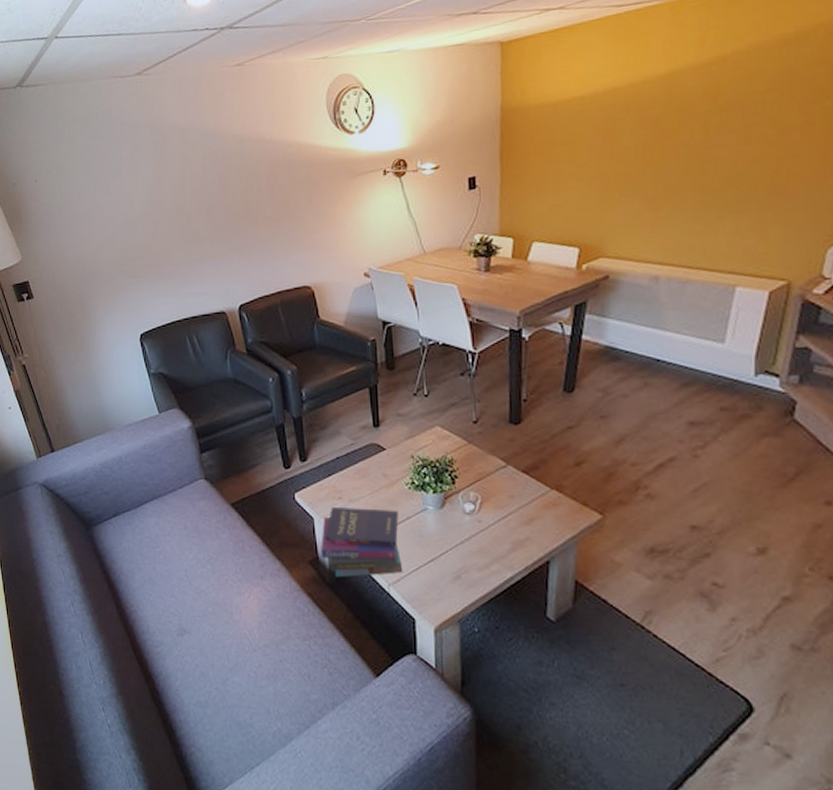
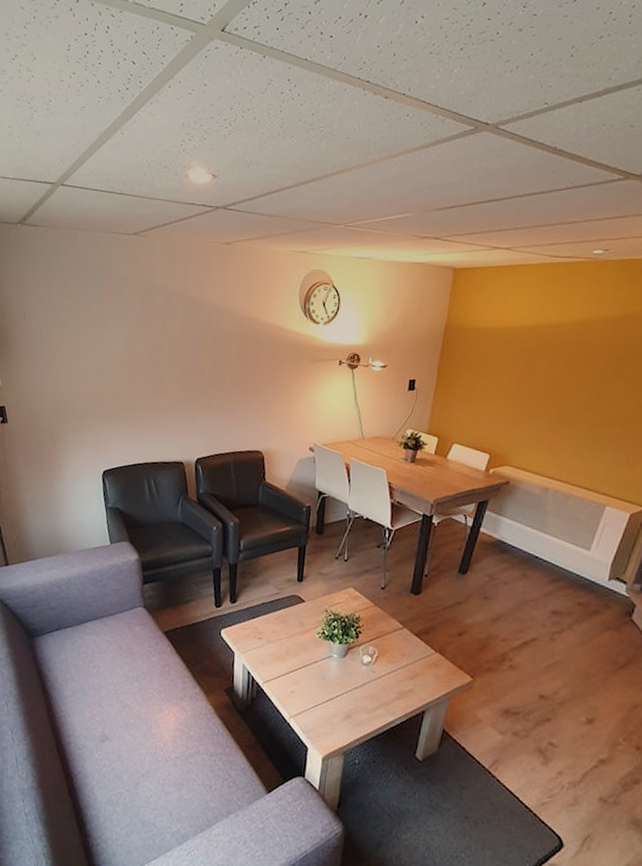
books: present [321,507,403,578] -> none [236,645,308,708]

